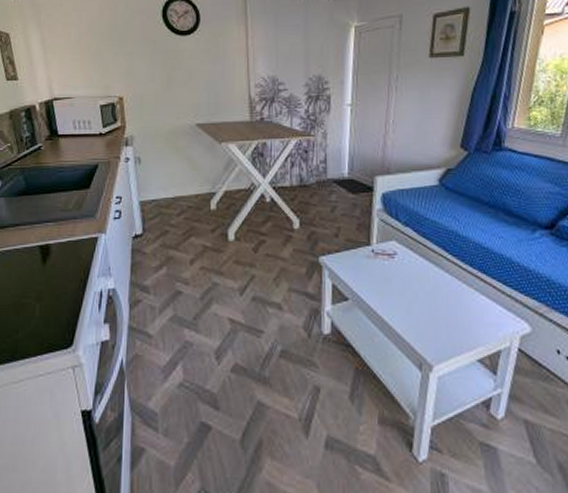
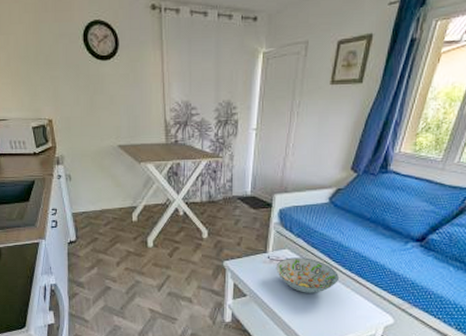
decorative bowl: none [382,250,459,295] -> present [276,257,339,293]

